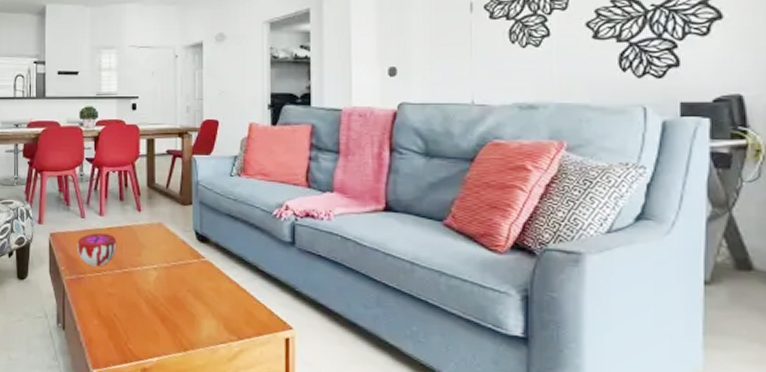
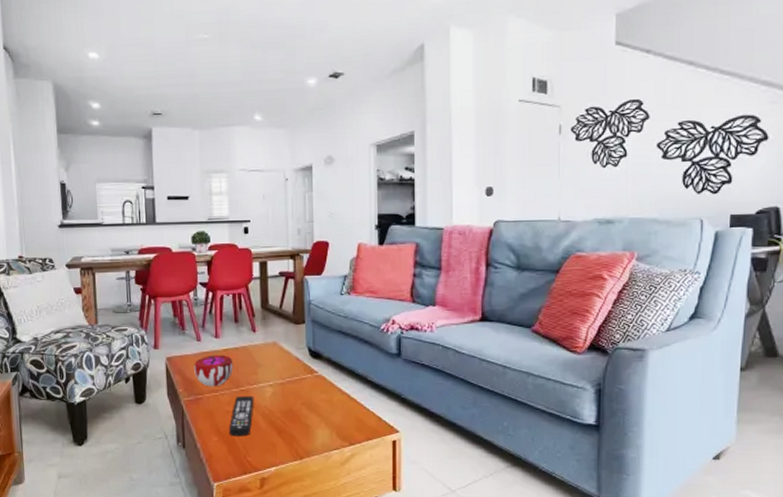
remote control: none [110,277,137,322] -> present [228,395,254,437]

